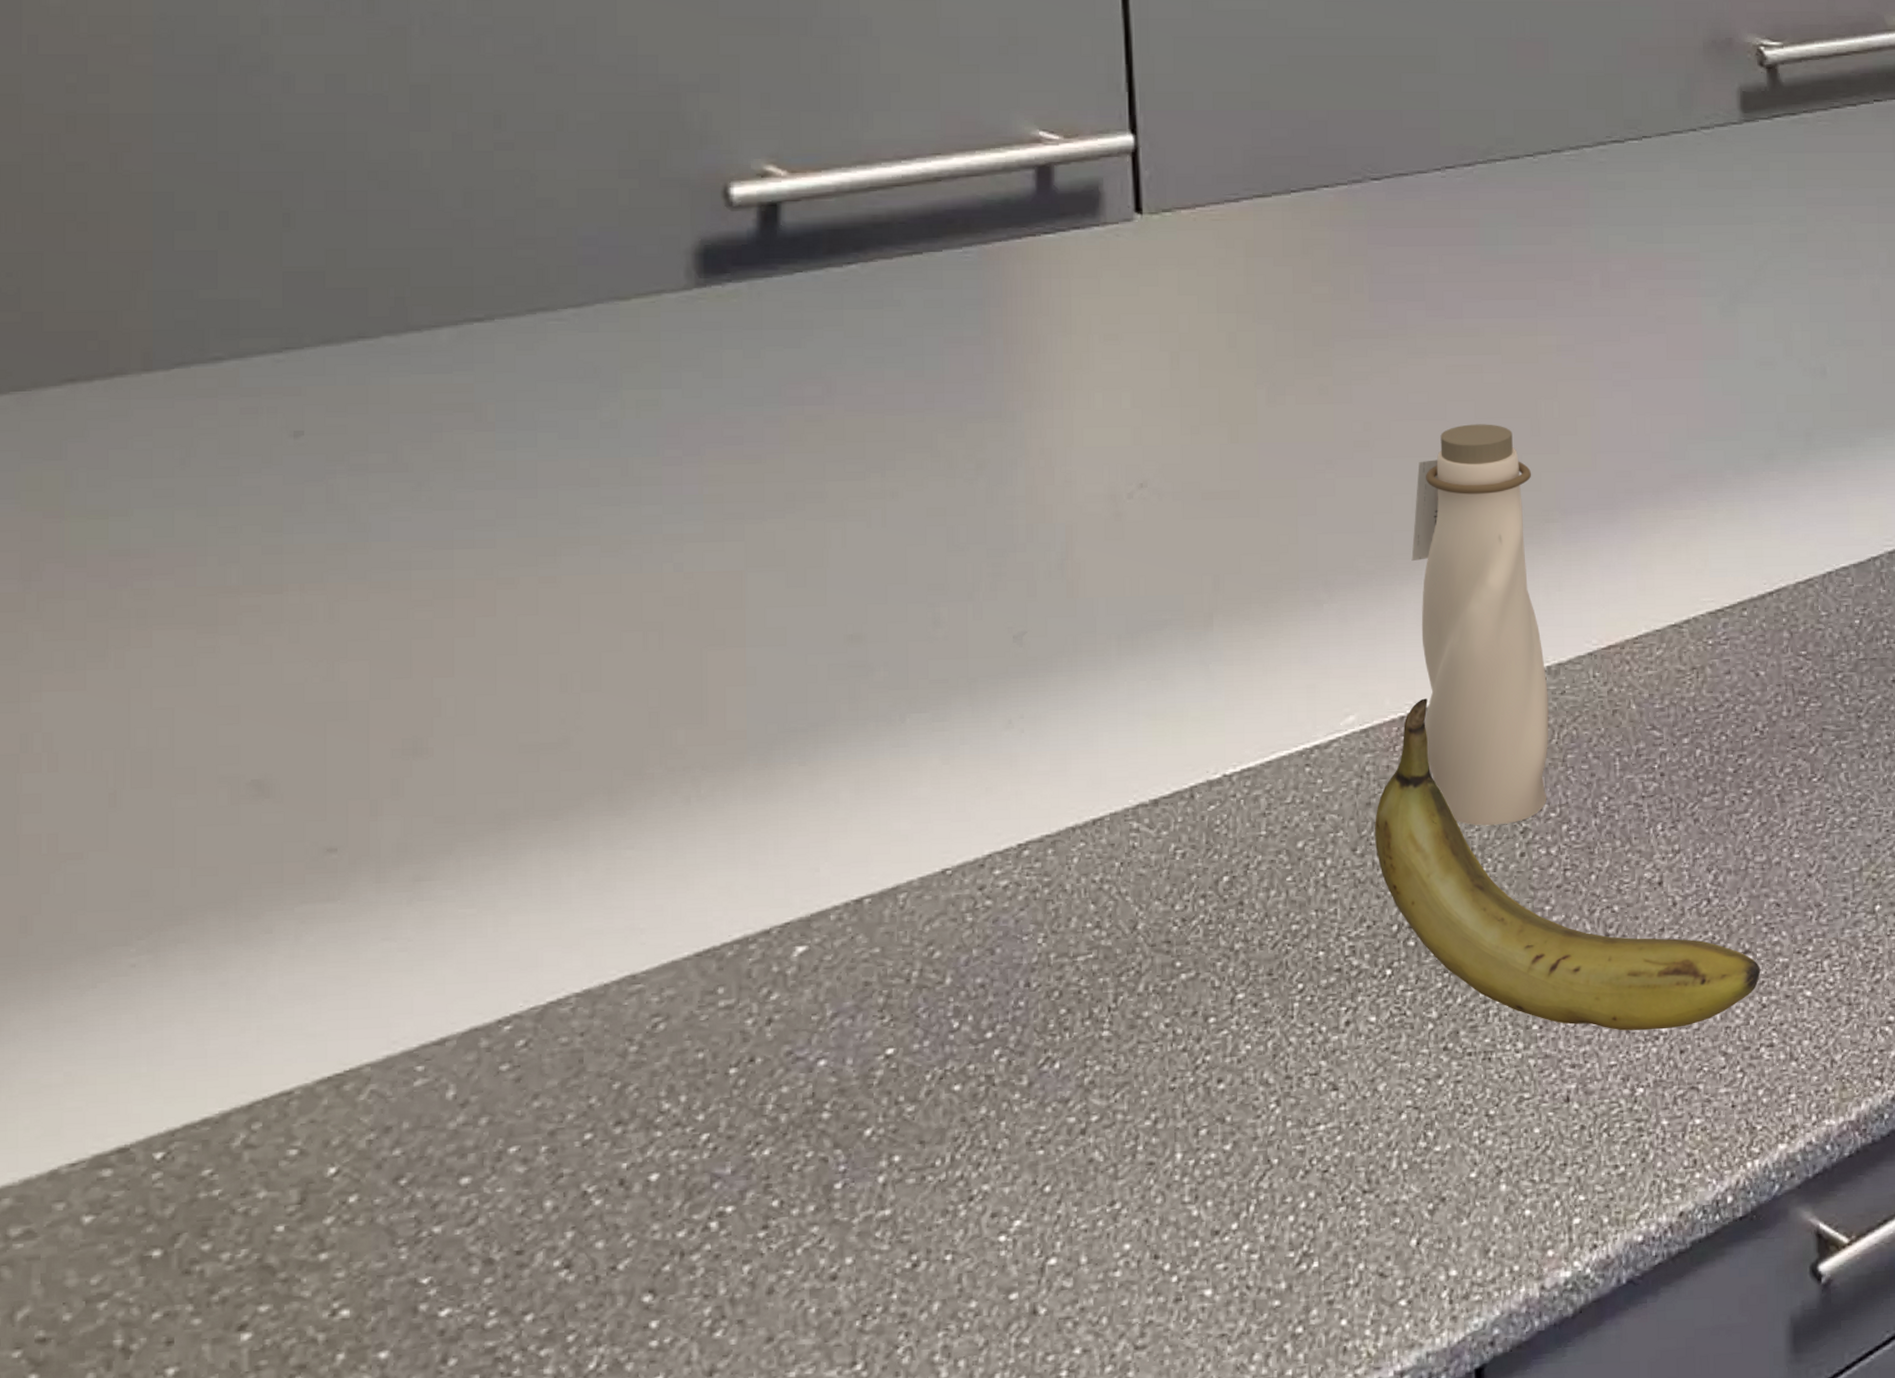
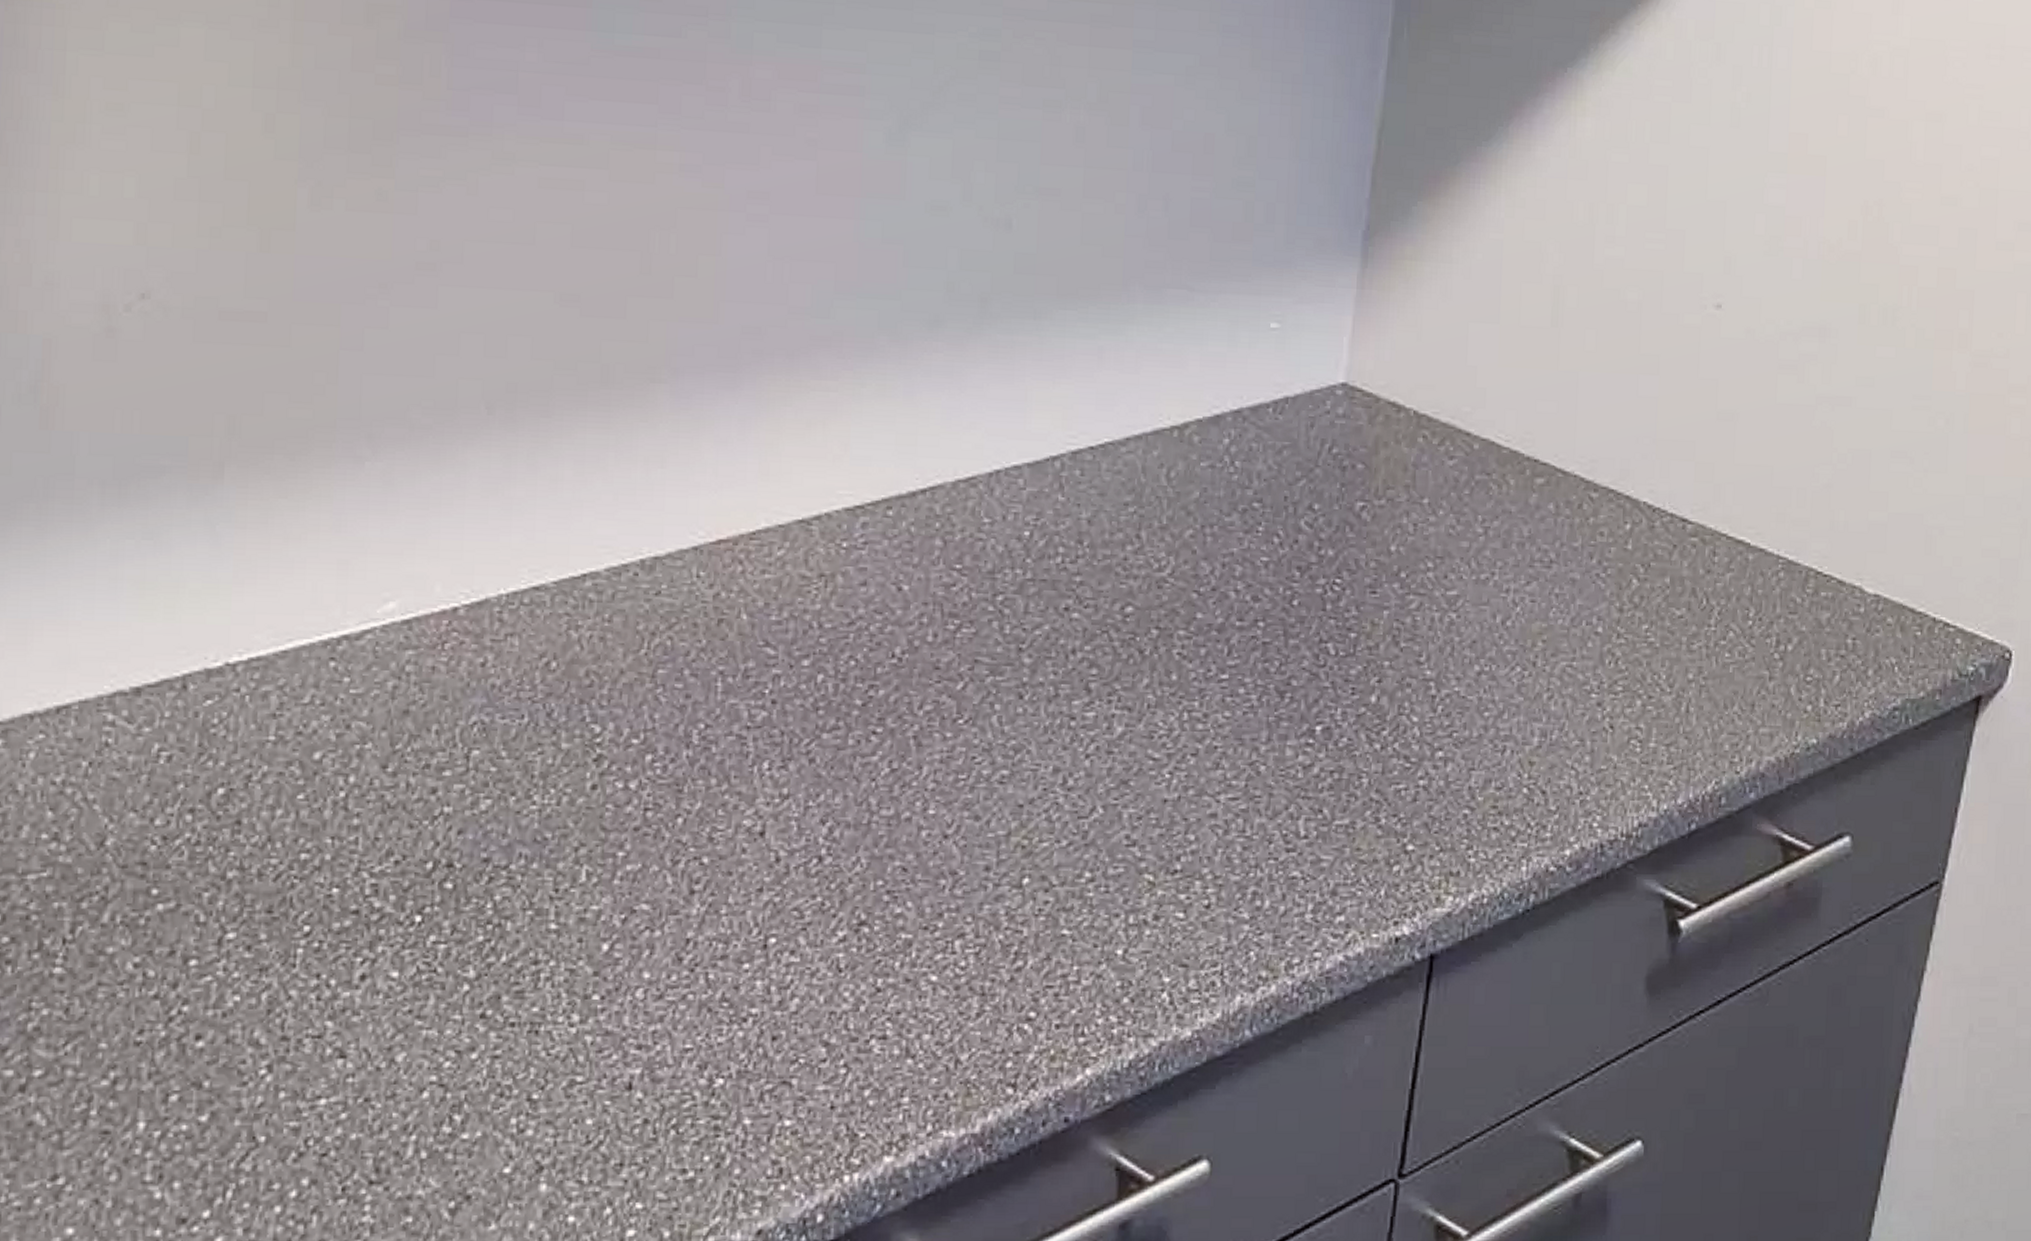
banana: present [1375,698,1761,1031] -> none [411,587,878,1009]
water bottle: present [1411,424,1549,826] -> none [479,253,640,750]

